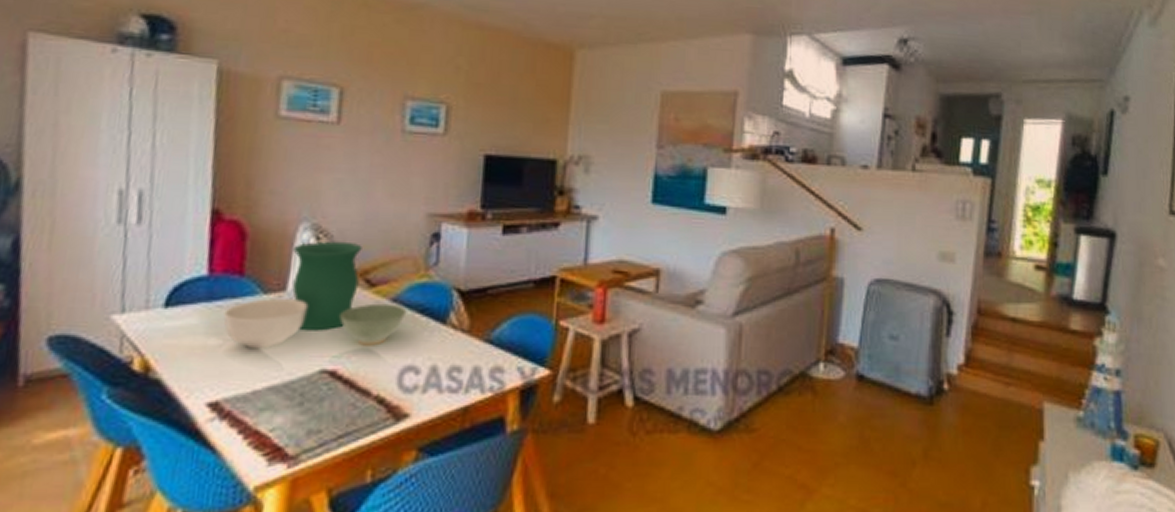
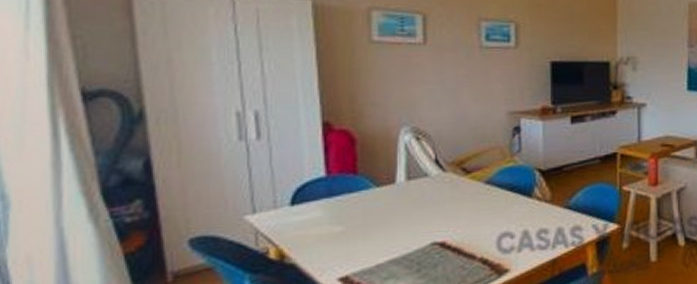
bowl: present [223,299,309,350] -> none [344,189,416,232]
vase: present [292,241,362,331] -> none [397,139,457,212]
bowl: present [340,303,407,346] -> none [443,185,499,221]

